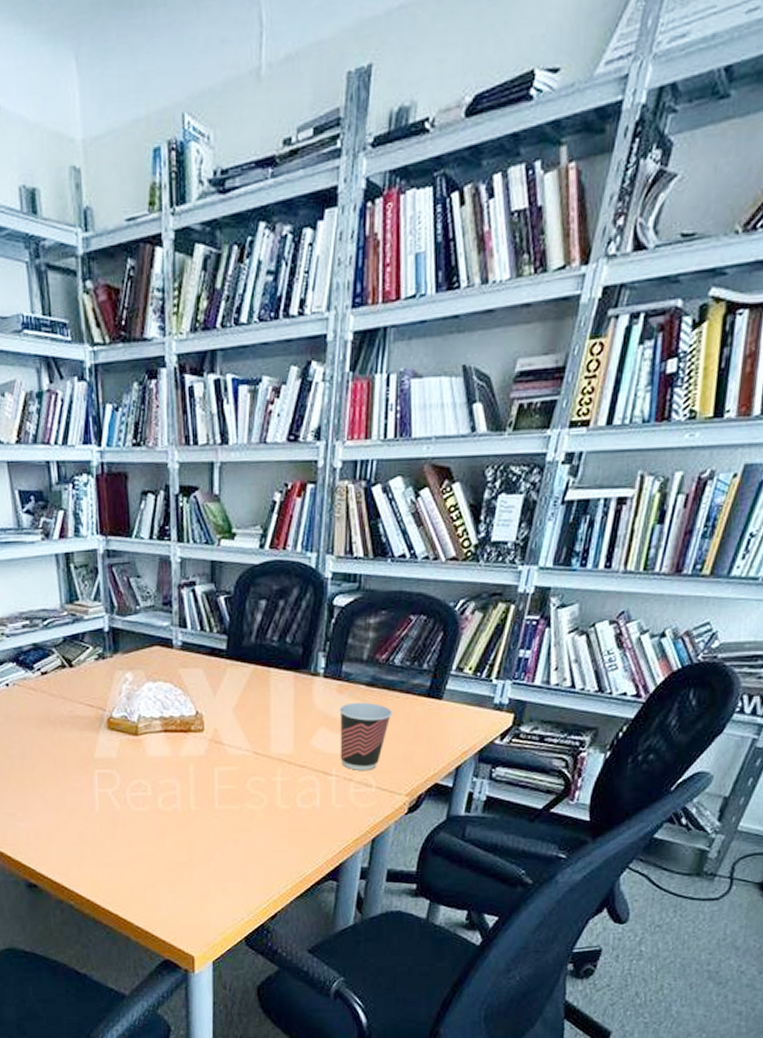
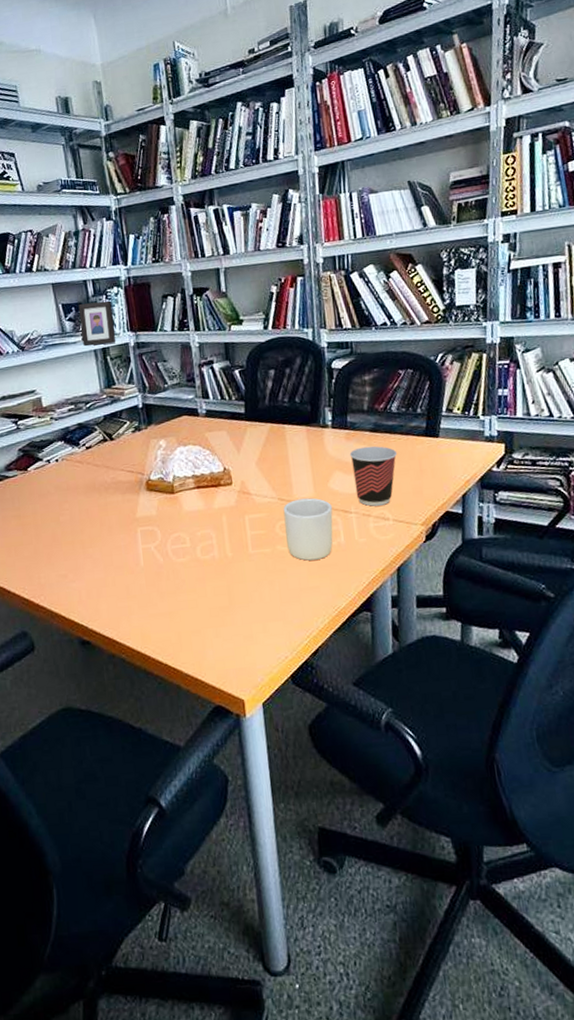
picture frame: none [38,491,81,549] -> present [78,300,115,347]
mug: none [257,754,311,822] -> present [283,498,333,561]

